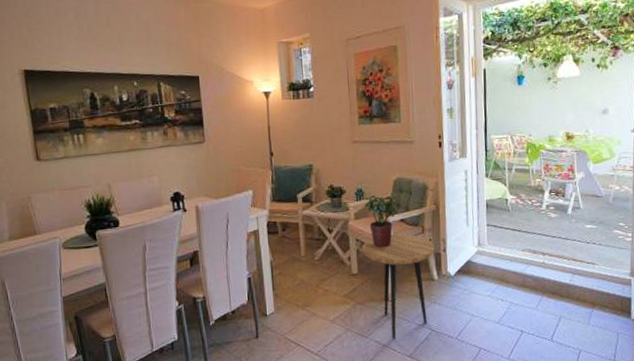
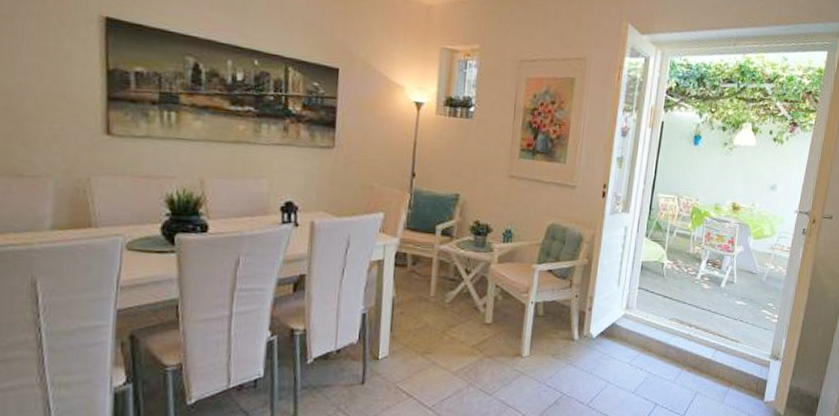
side table: present [362,233,435,340] -> none [500,284,580,400]
potted plant: present [364,195,399,248] -> none [511,239,548,299]

